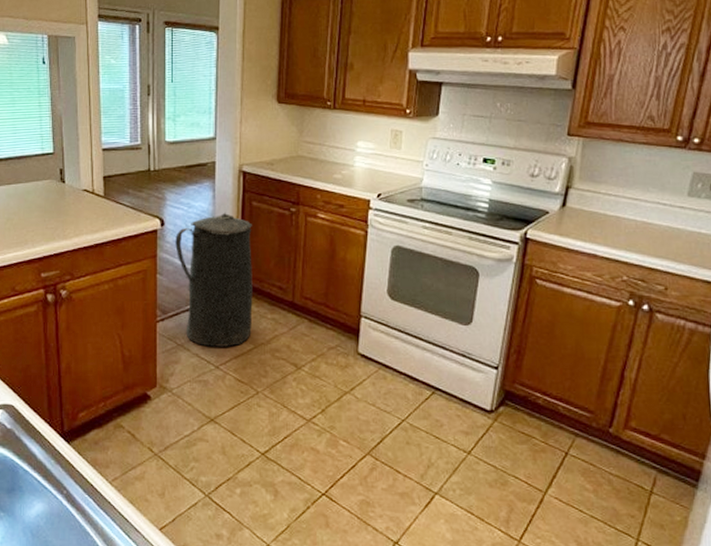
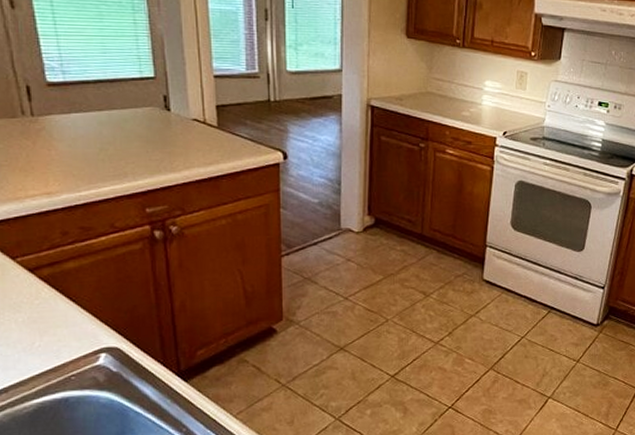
trash can: present [175,212,253,347] -> none [300,146,382,279]

